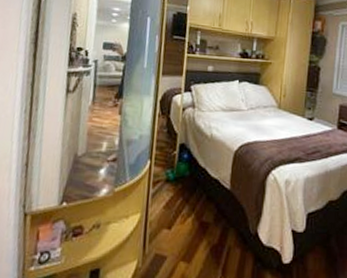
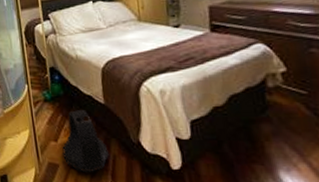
backpack: none [174,194,224,267] -> present [62,110,109,173]

